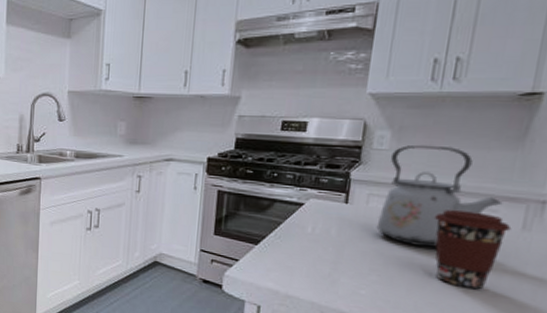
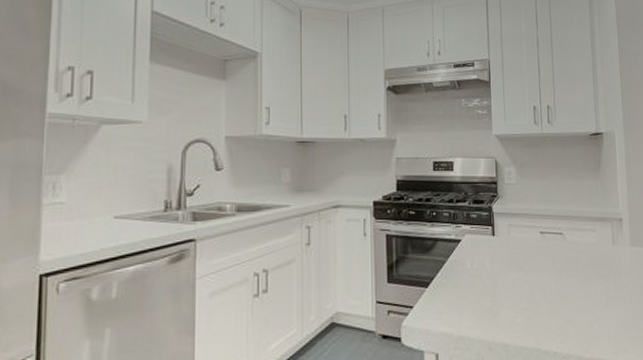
kettle: present [376,144,503,249] -> none [518,178,597,270]
coffee cup: present [433,210,512,290] -> none [556,233,607,302]

